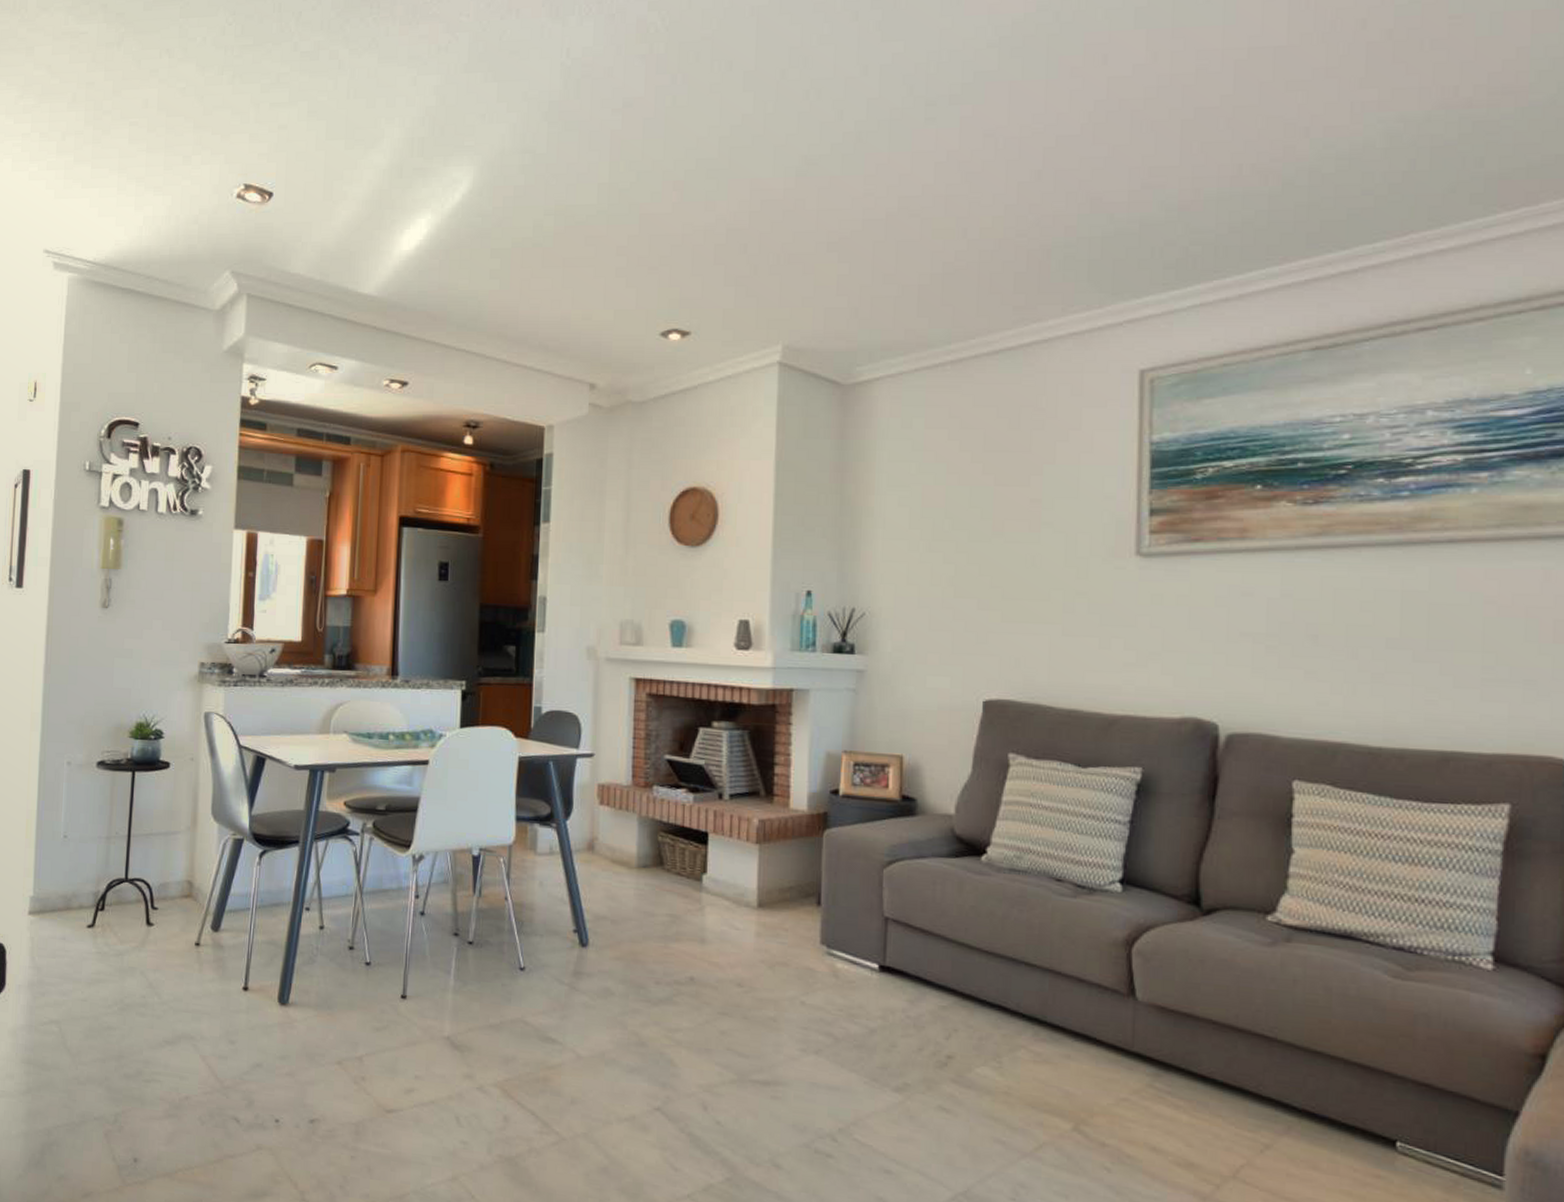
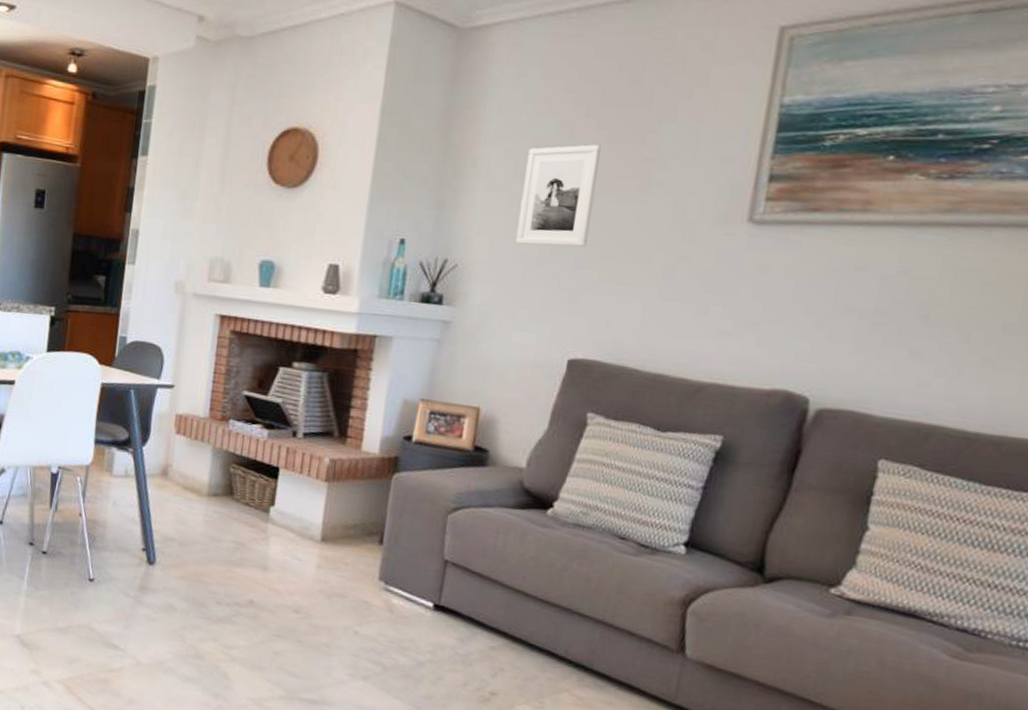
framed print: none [918,489,990,590] -> present [515,144,601,247]

